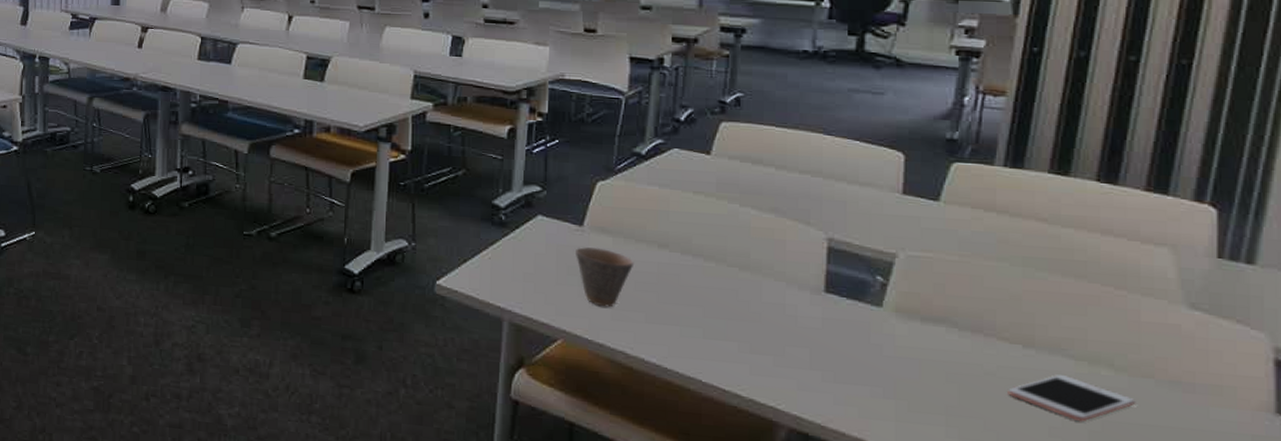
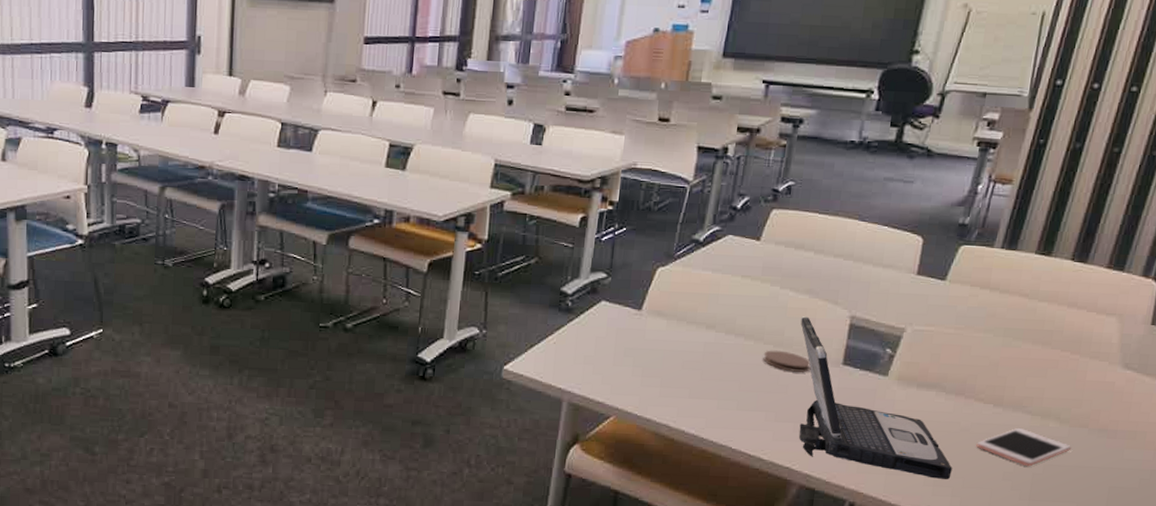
cup: present [576,247,635,308] -> none [633,330,684,385]
coaster: none [728,273,787,300] -> present [763,350,811,373]
laptop: none [768,237,980,432] -> present [799,316,952,479]

